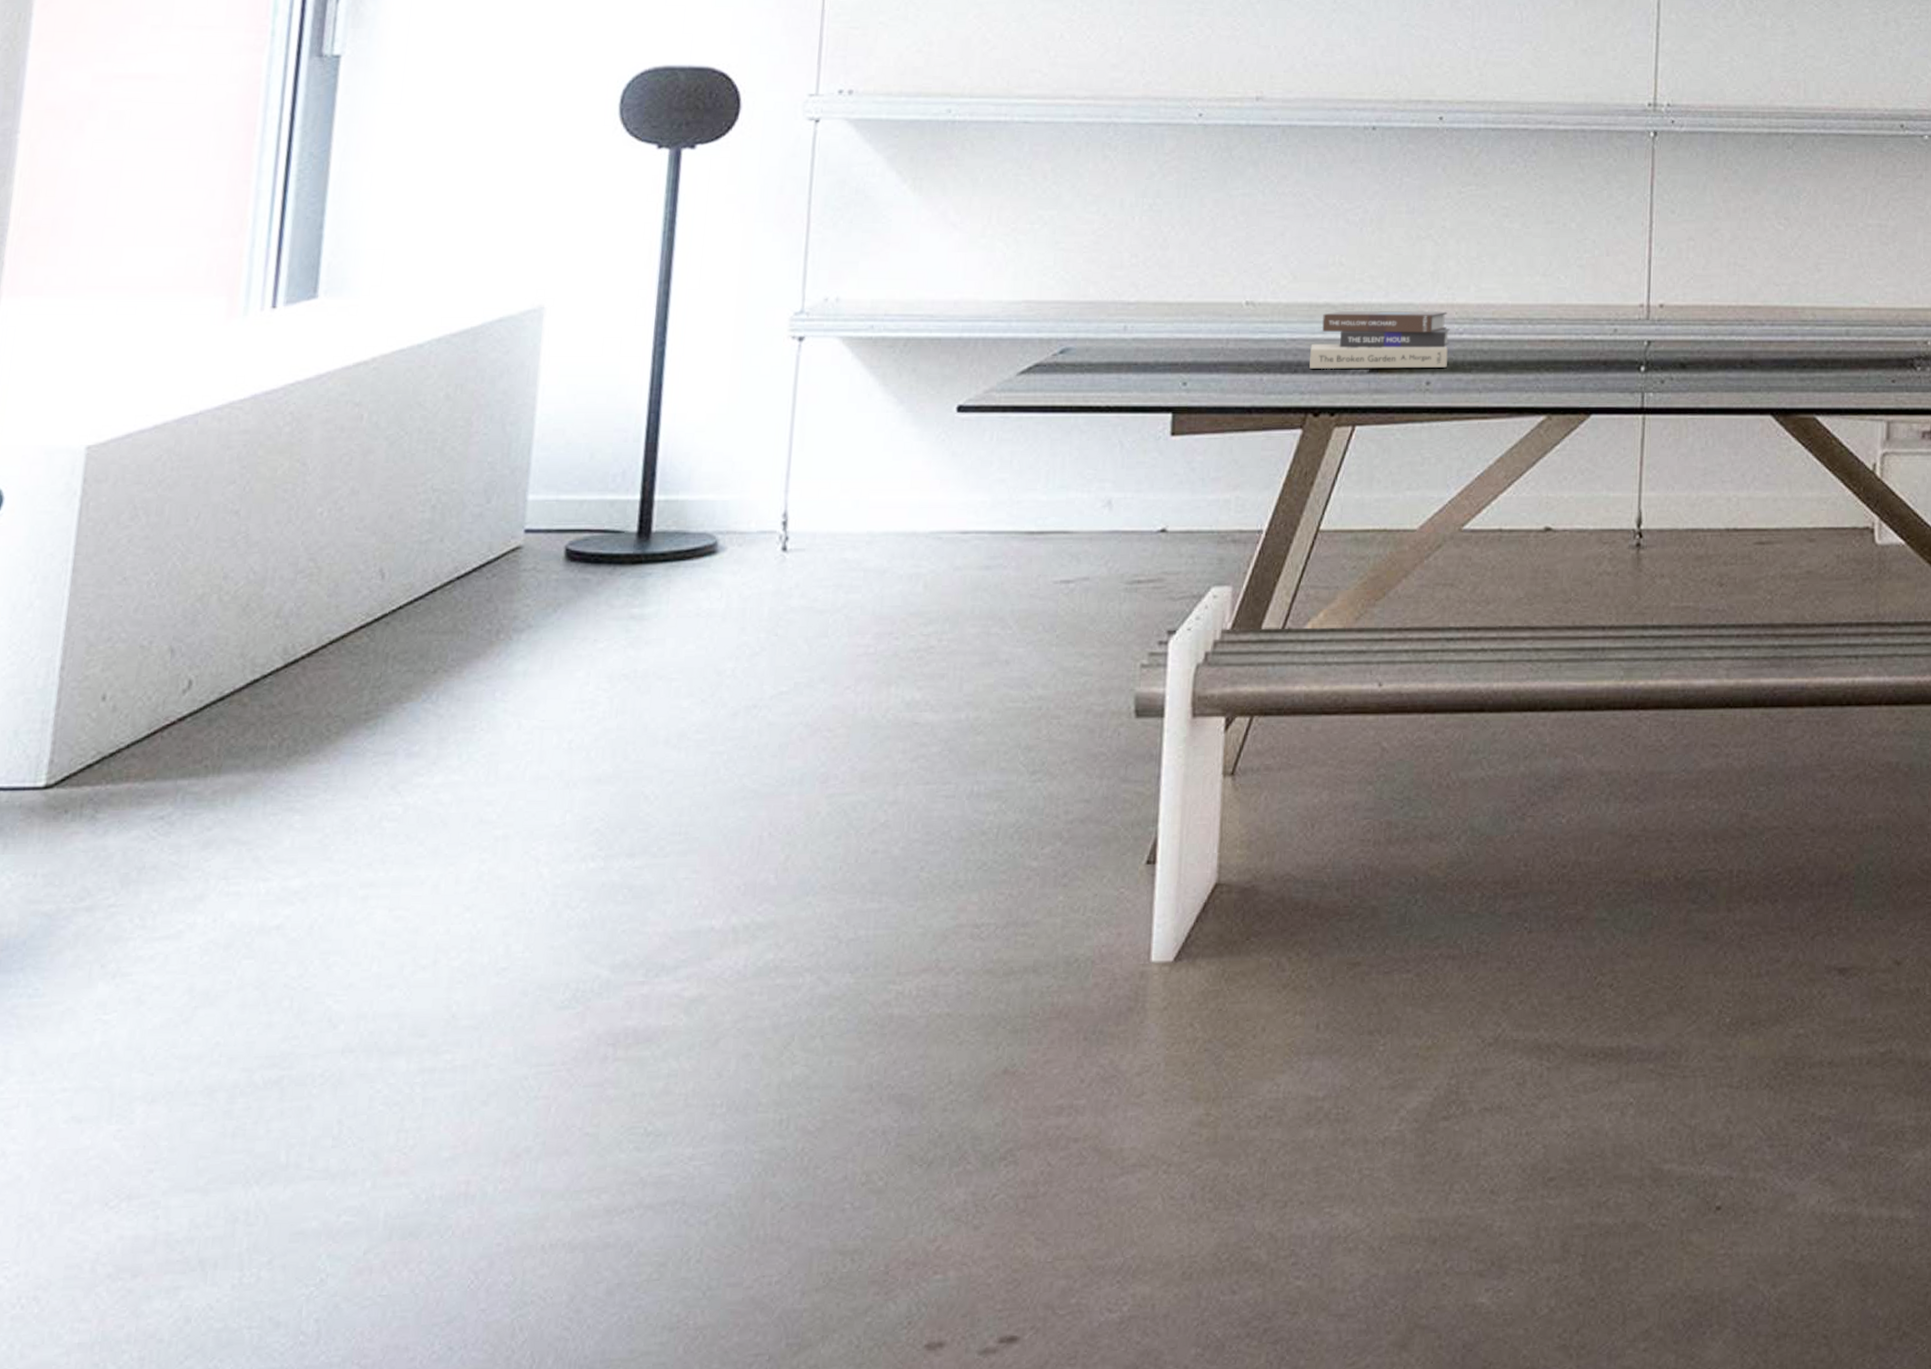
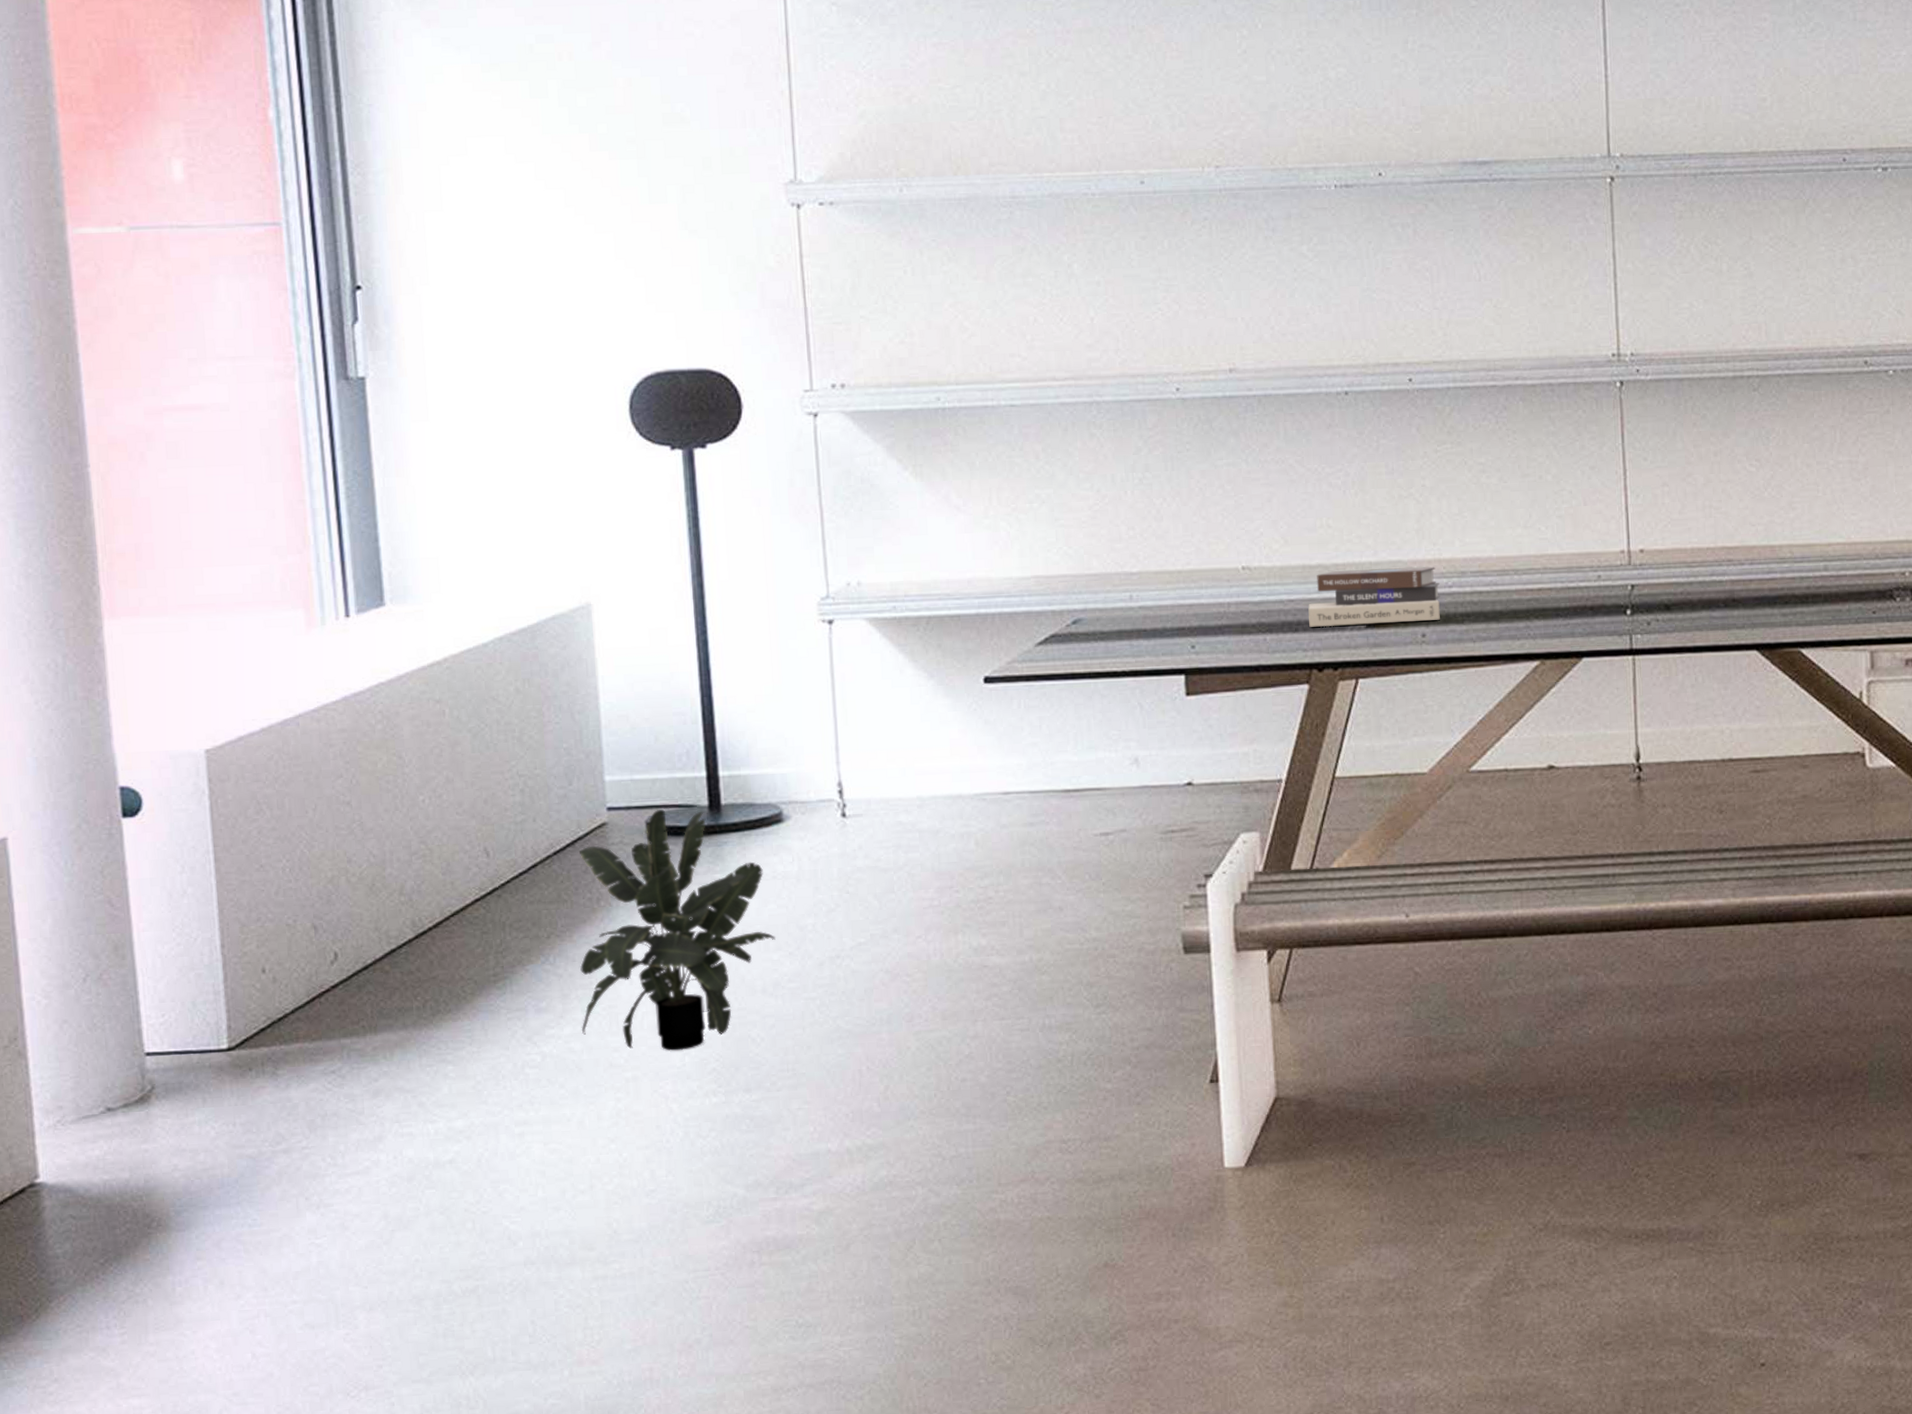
potted plant: none [454,534,689,807] -> present [578,810,775,1051]

